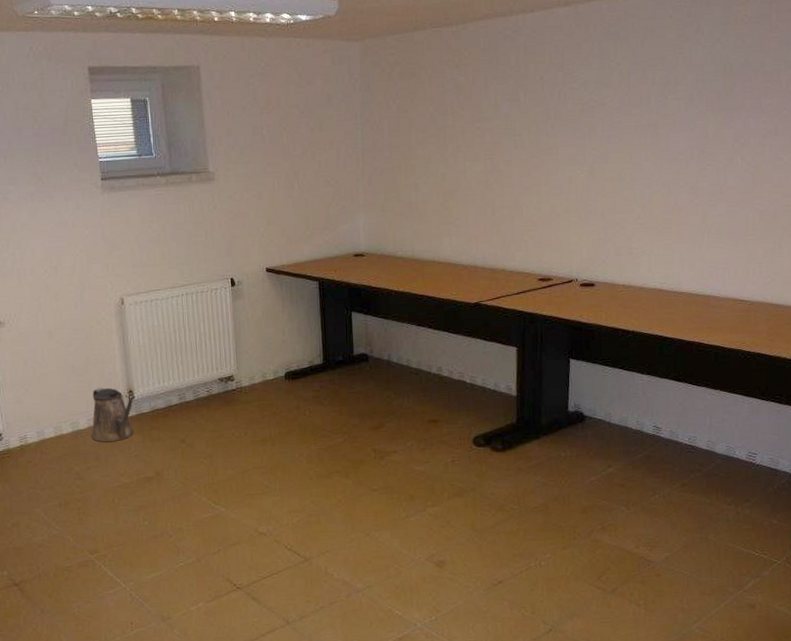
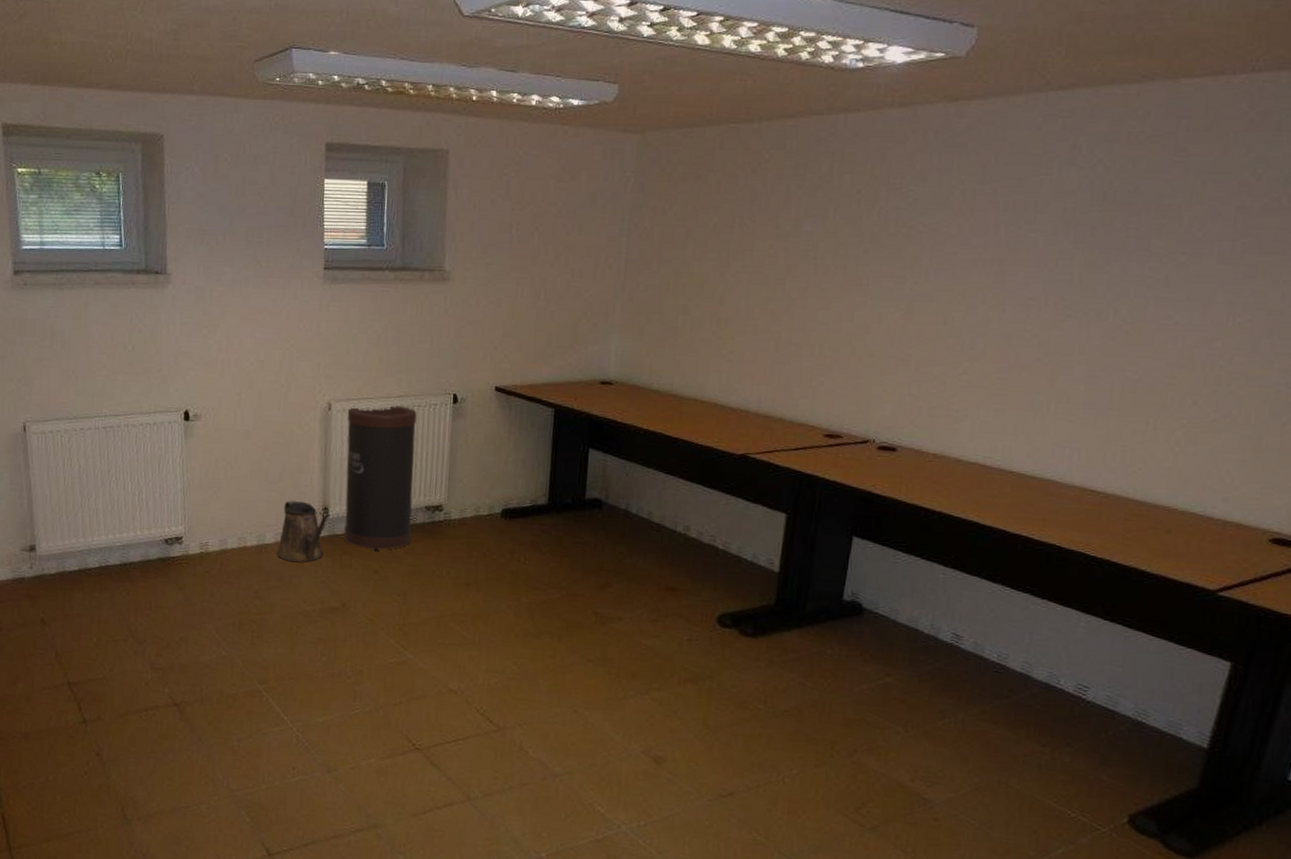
trash can: none [139,293,210,423] -> present [344,404,417,552]

